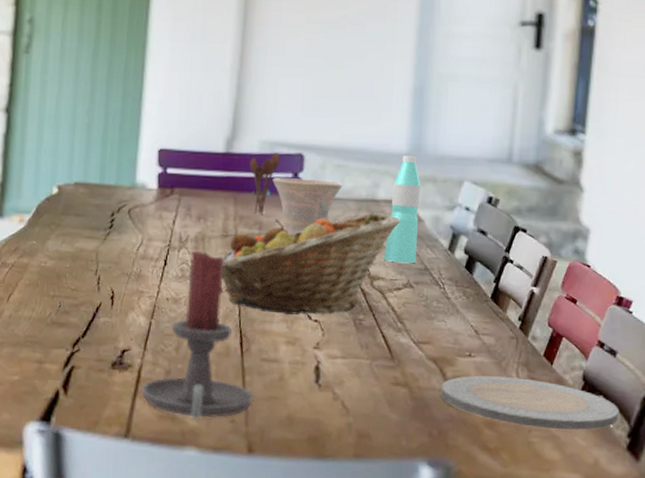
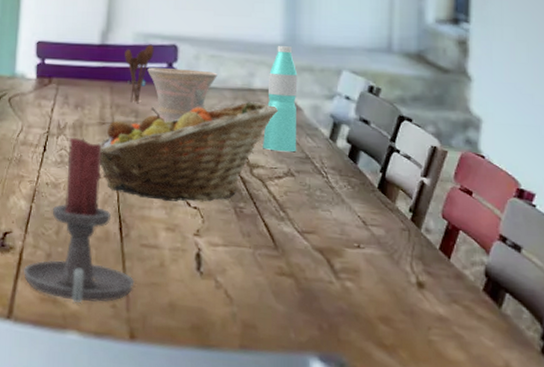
plate: present [440,375,619,431] -> none [329,268,530,330]

